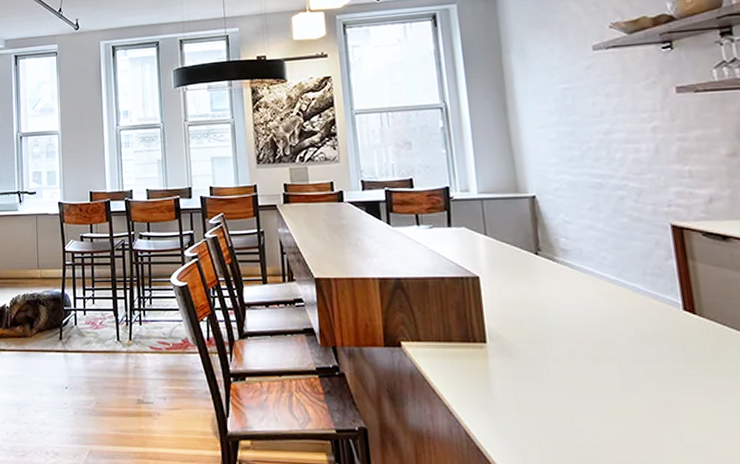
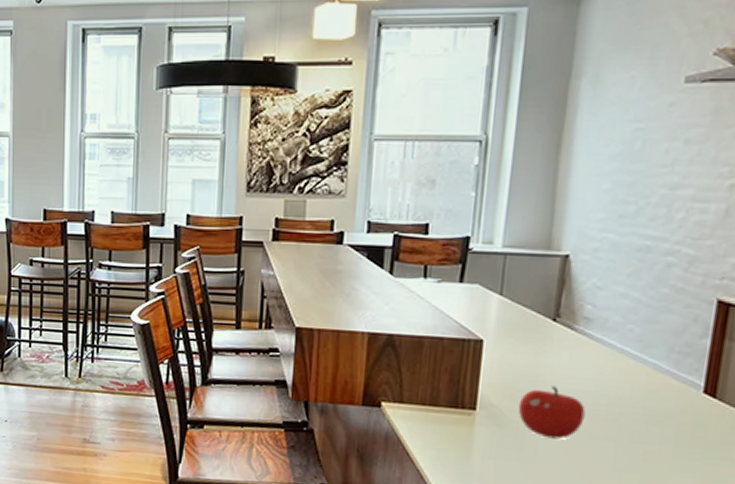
fruit: none [523,314,585,365] -> present [518,386,586,440]

